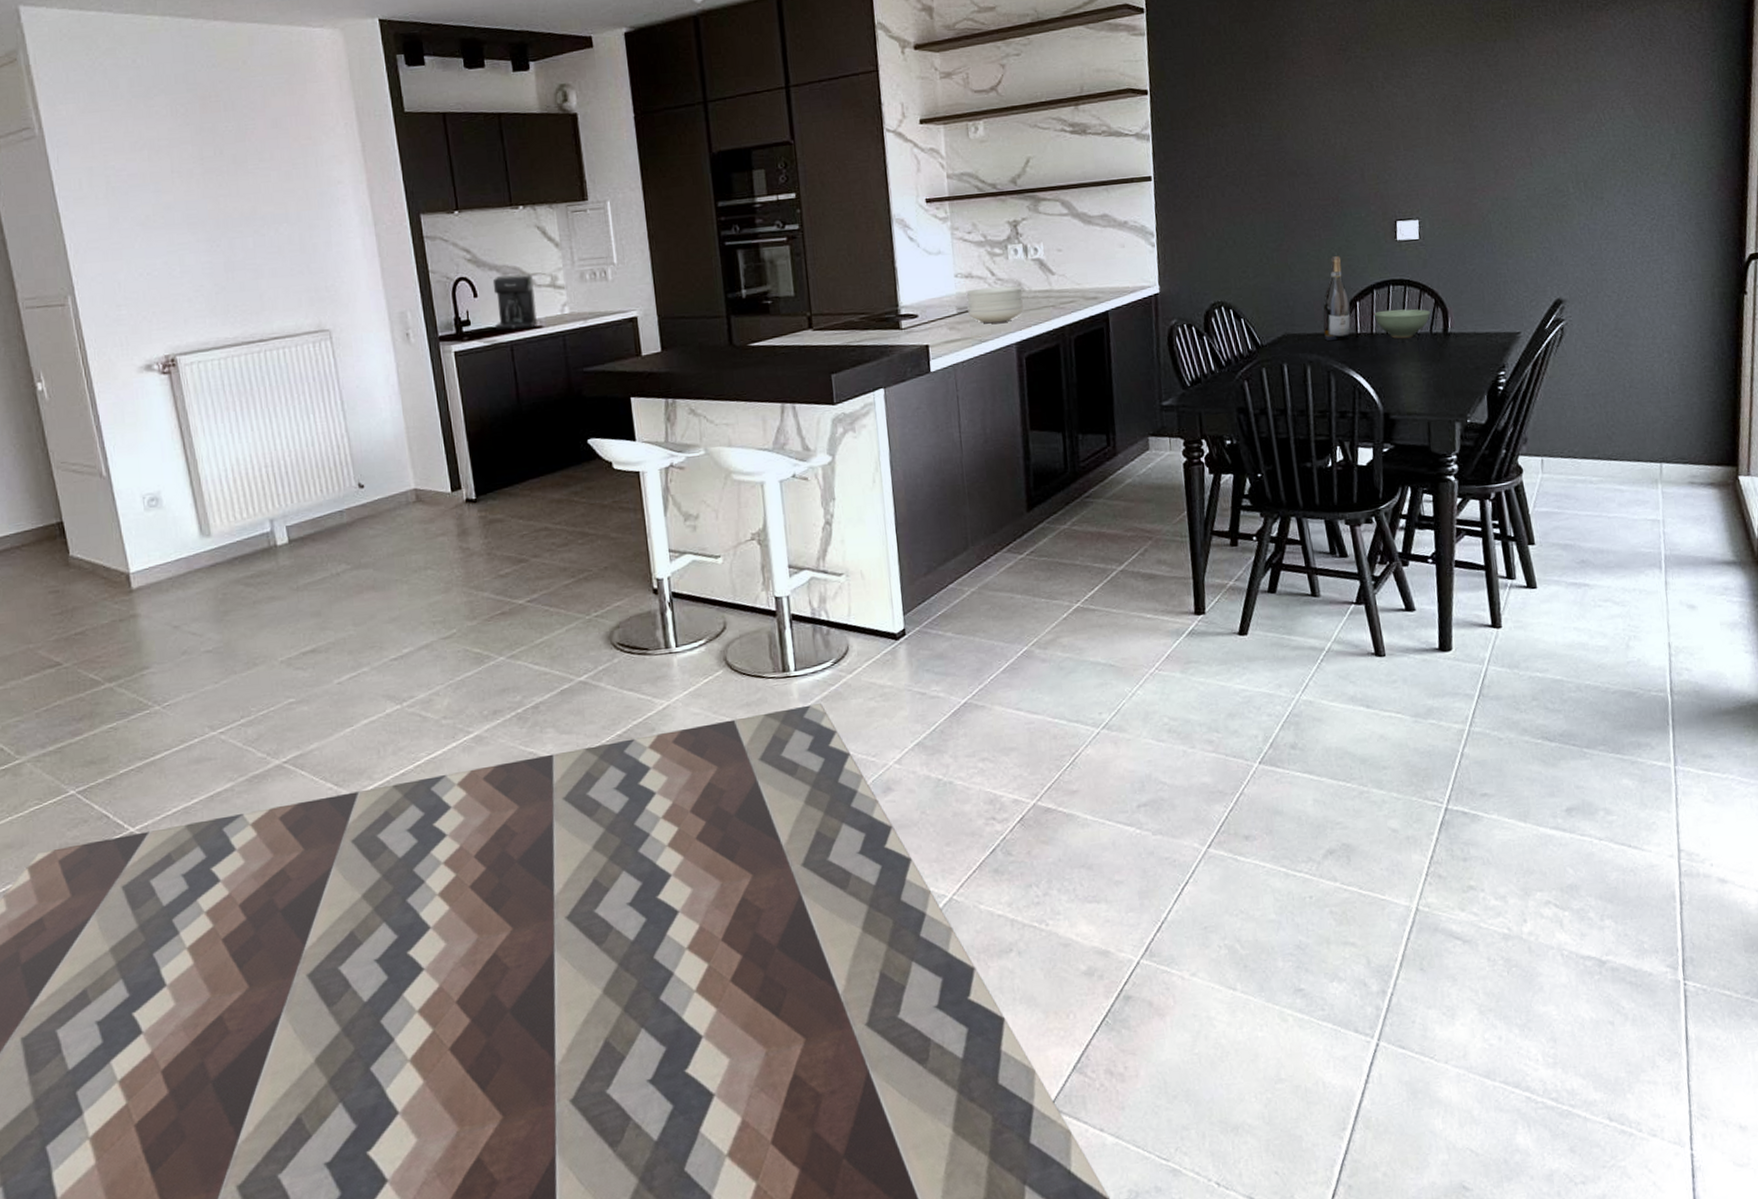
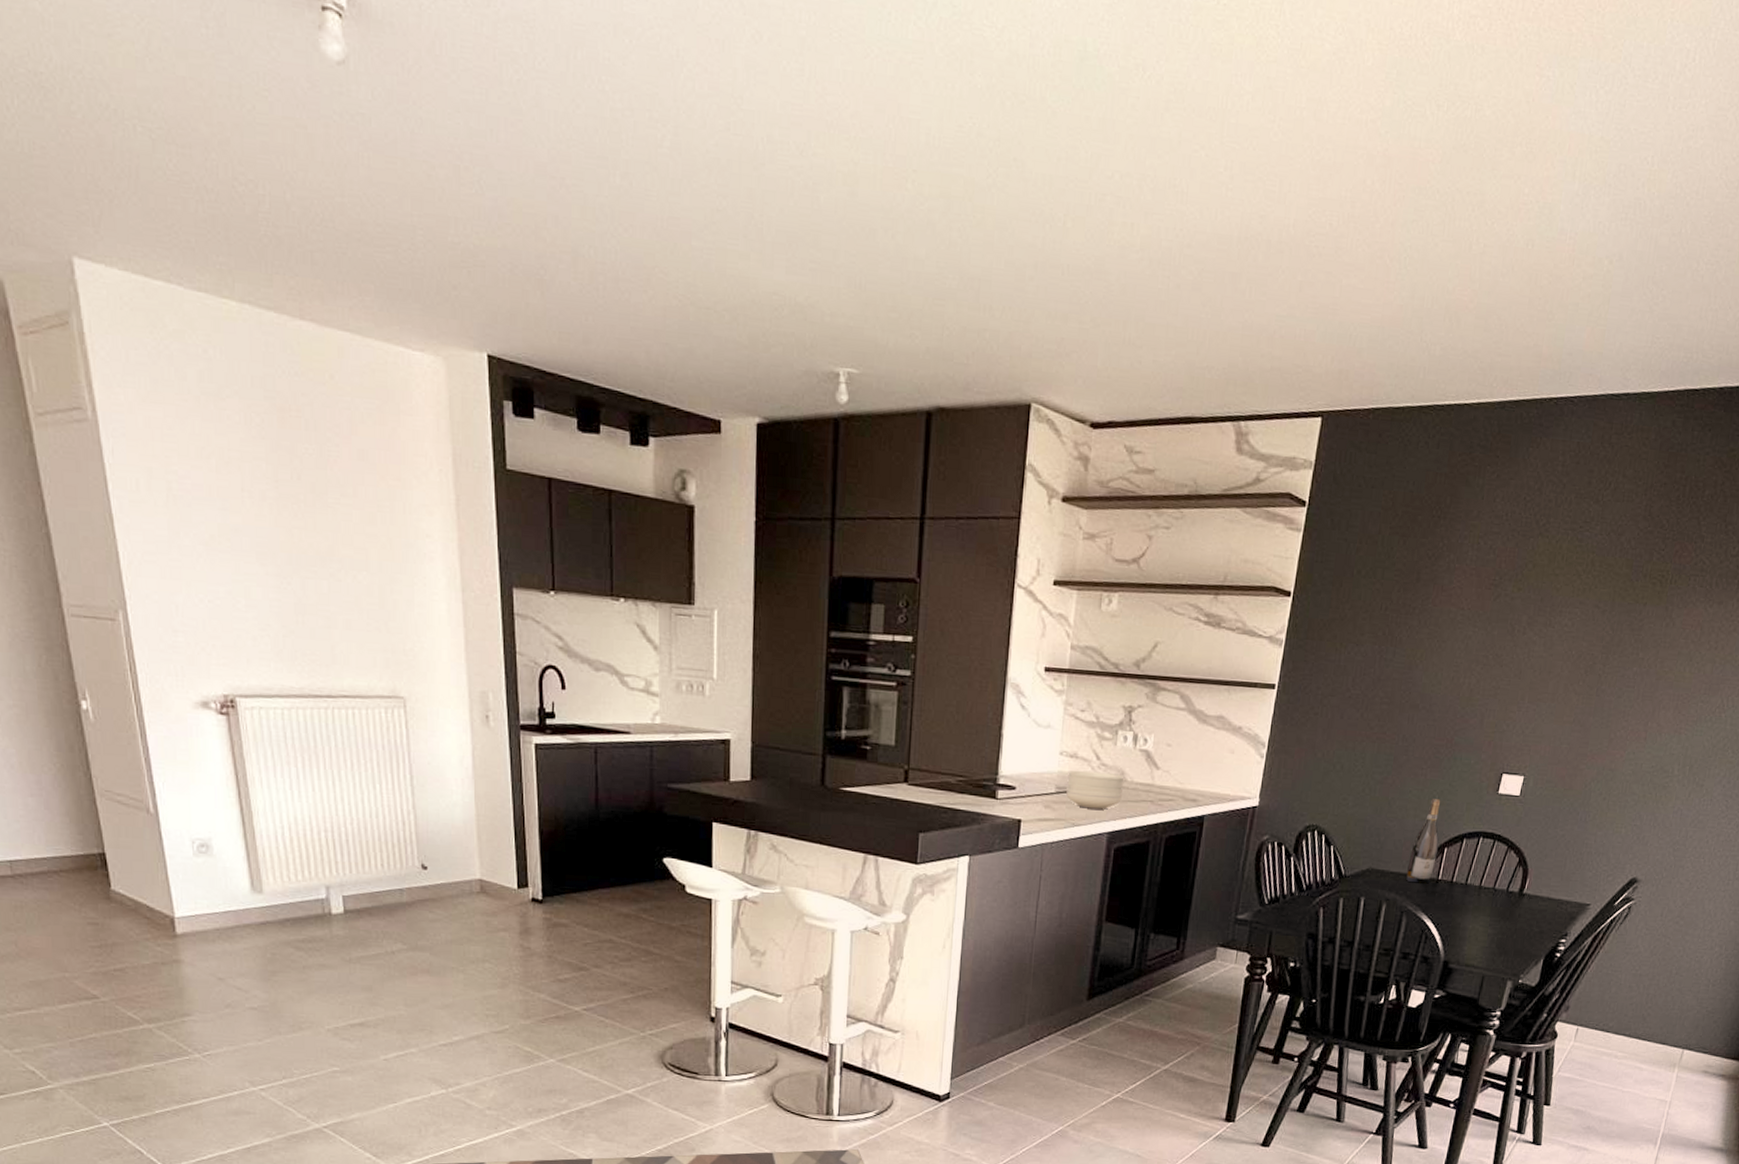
coffee maker: present [492,273,538,331] -> none [581,670,627,733]
bowl: present [1374,309,1431,340] -> none [1458,860,1513,893]

